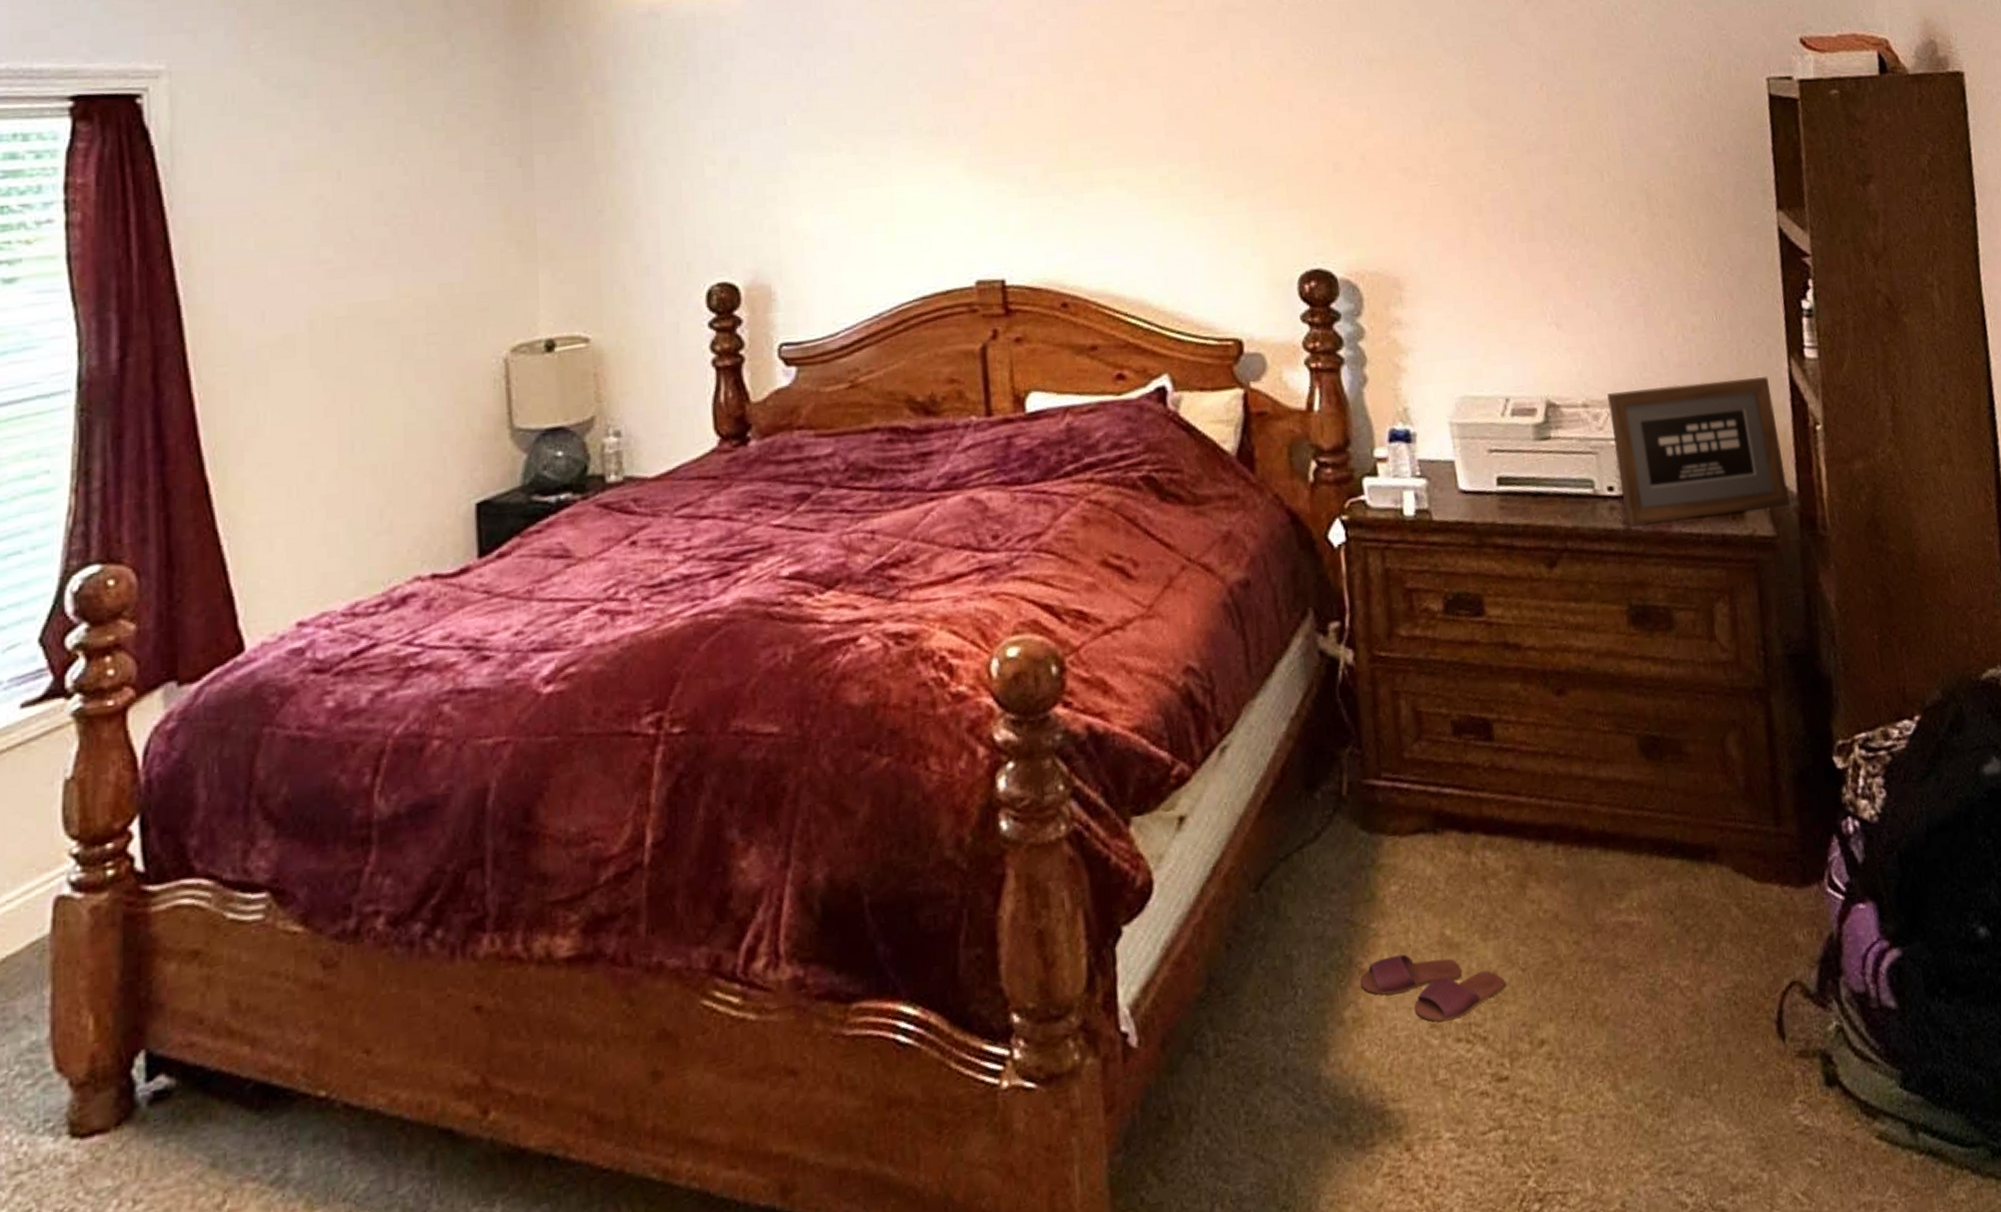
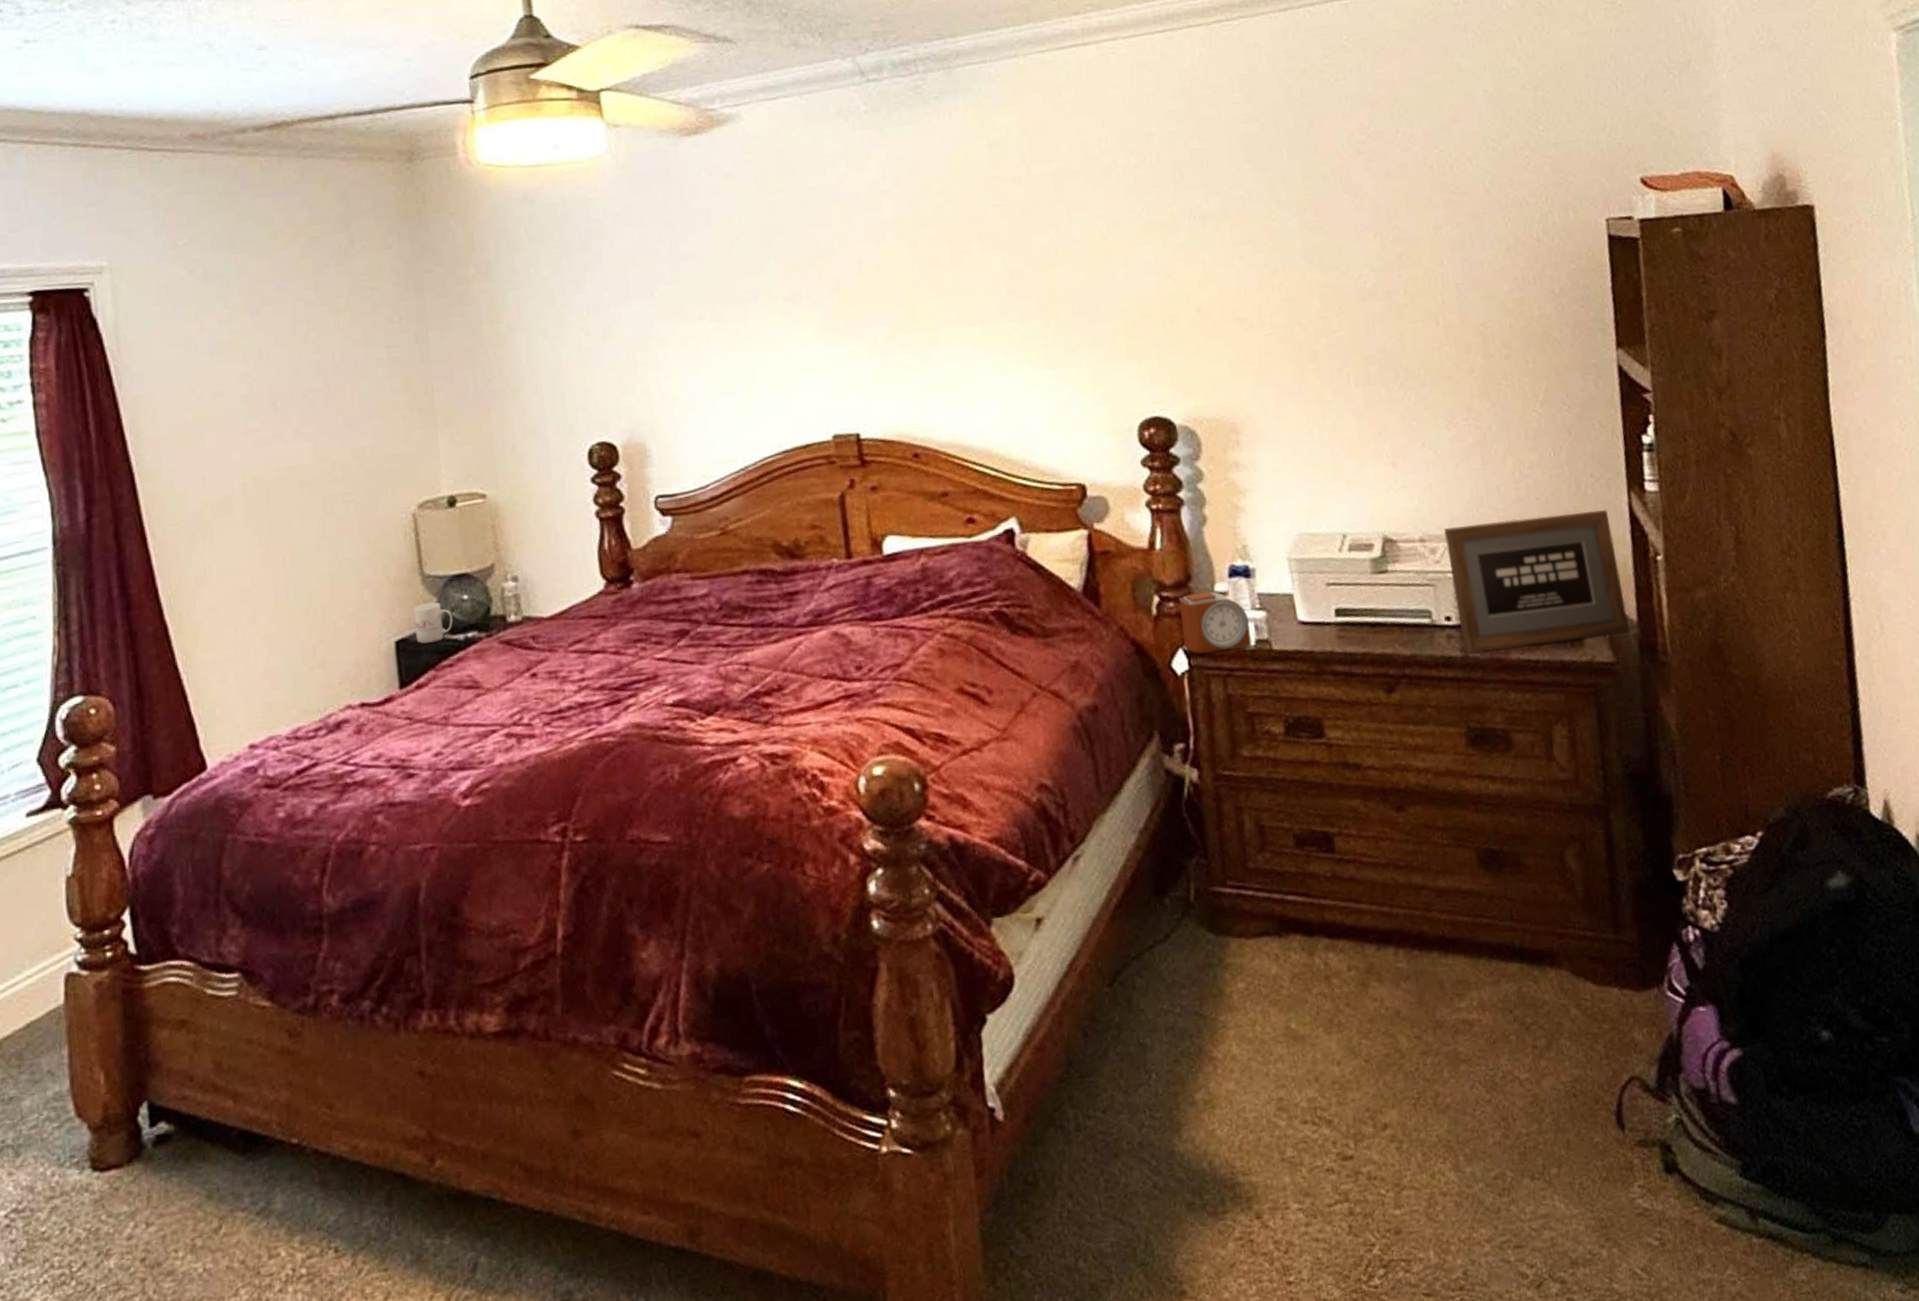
mug: none [499,459,544,507] -> present [413,602,453,644]
alarm clock: none [1337,457,1411,525] -> present [1179,591,1252,654]
slippers: present [1359,954,1507,1022] -> none [1209,1044,1350,1106]

